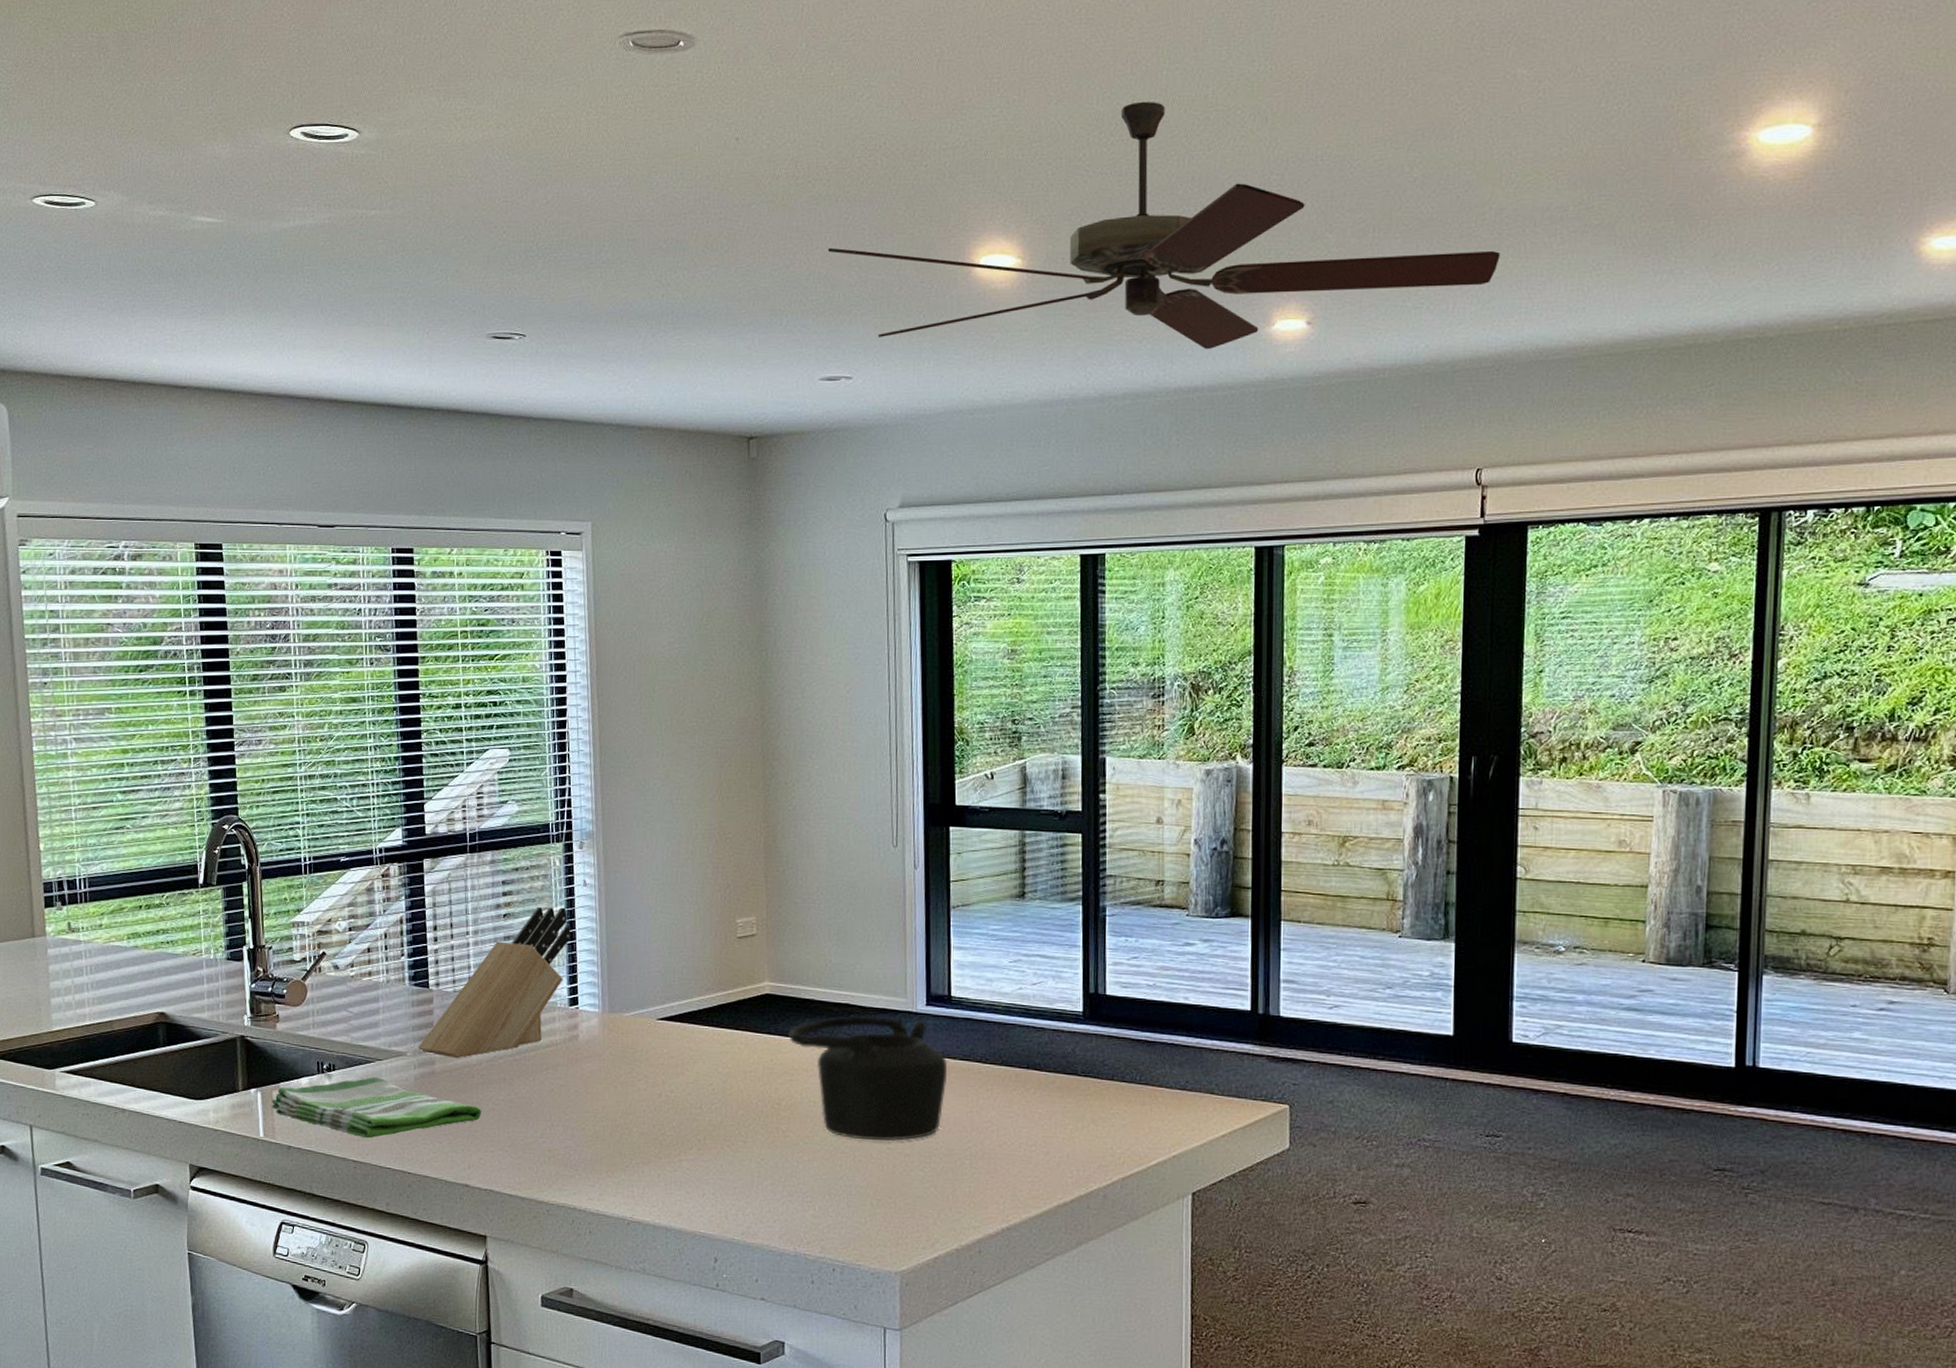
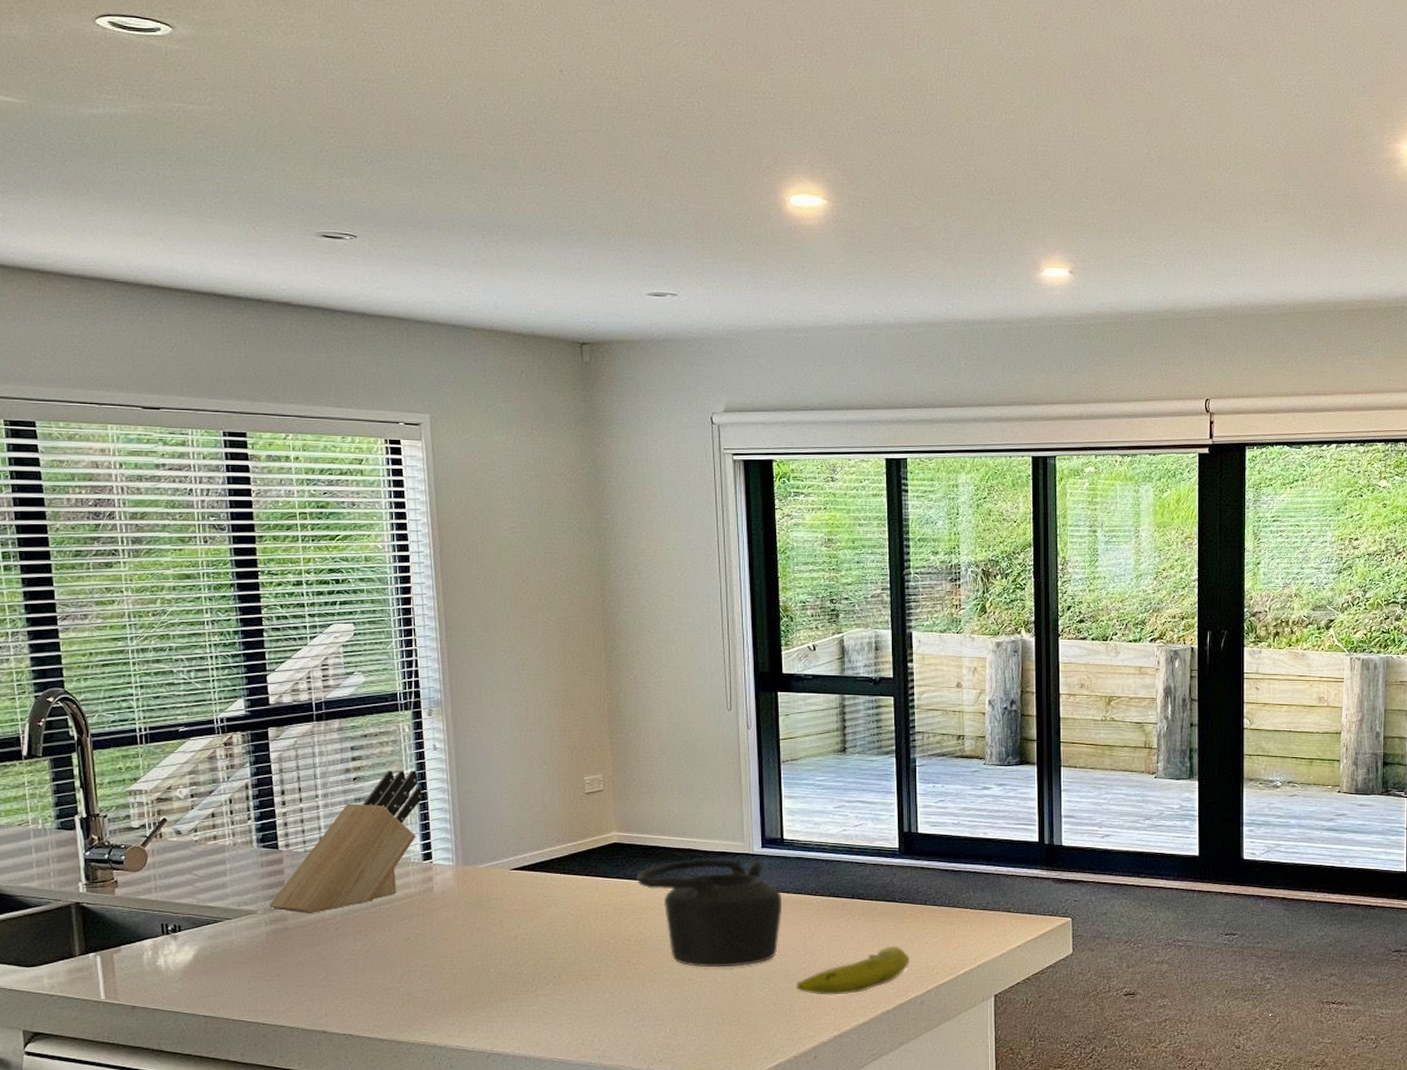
dish towel: present [271,1077,482,1139] -> none [113,935,338,994]
ceiling fan: present [827,101,1500,349] -> none [651,73,1219,289]
fruit: none [960,1126,1093,1181] -> present [796,945,910,995]

